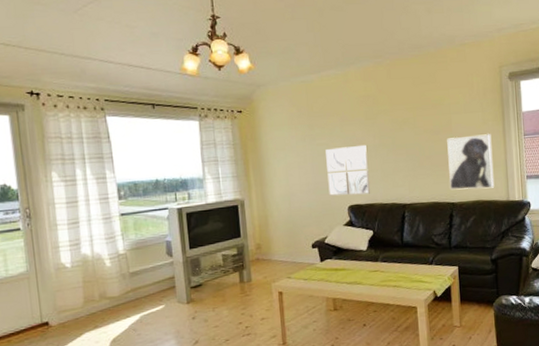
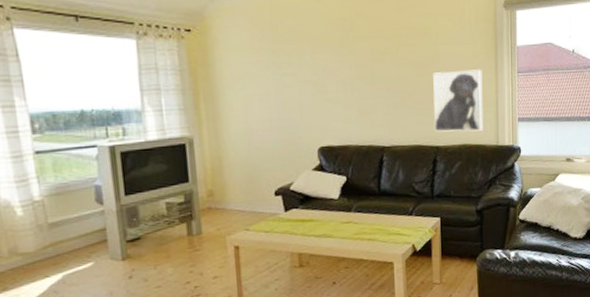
wall art: present [326,144,371,196] -> none [293,76,345,136]

